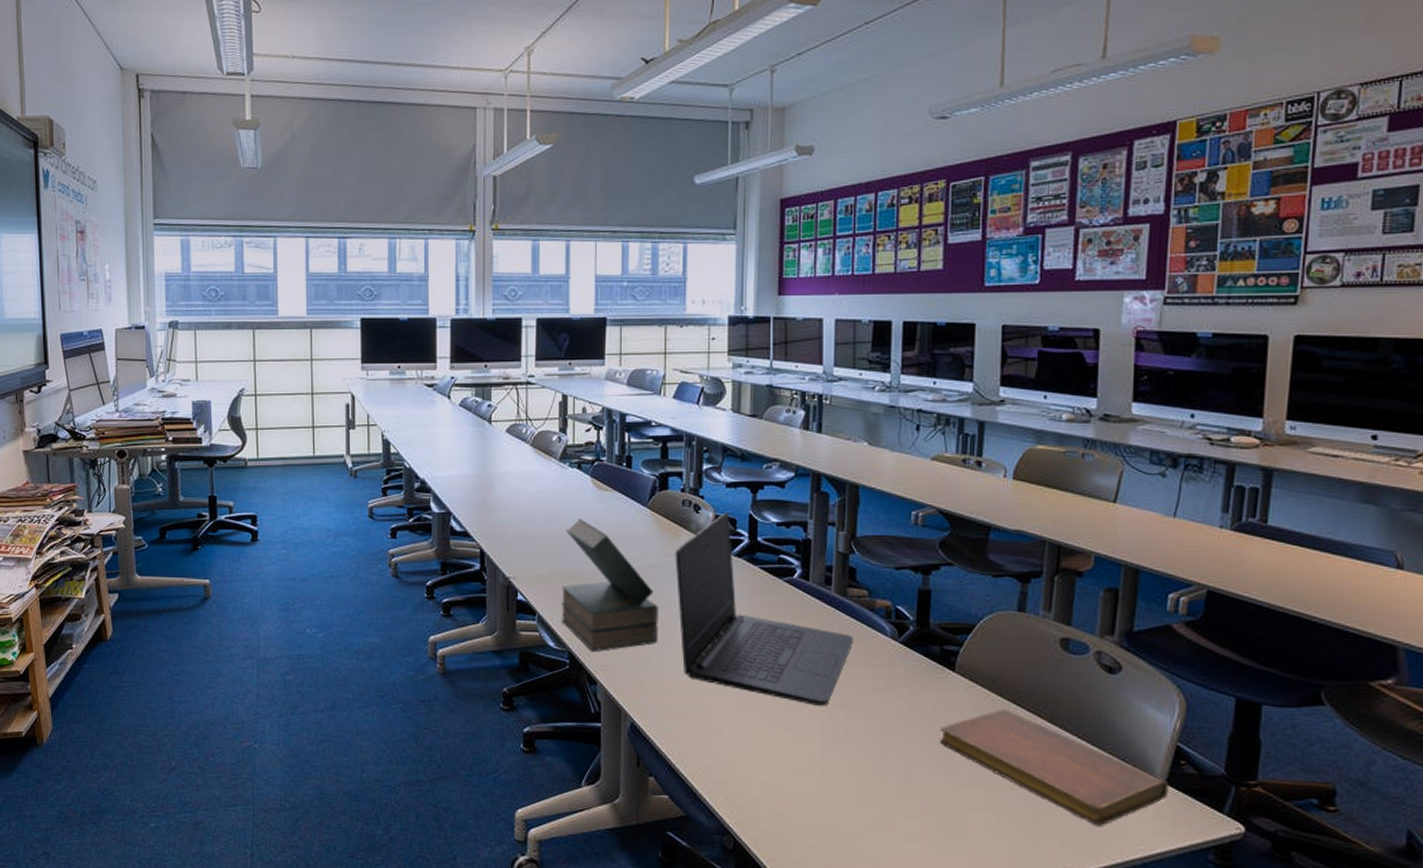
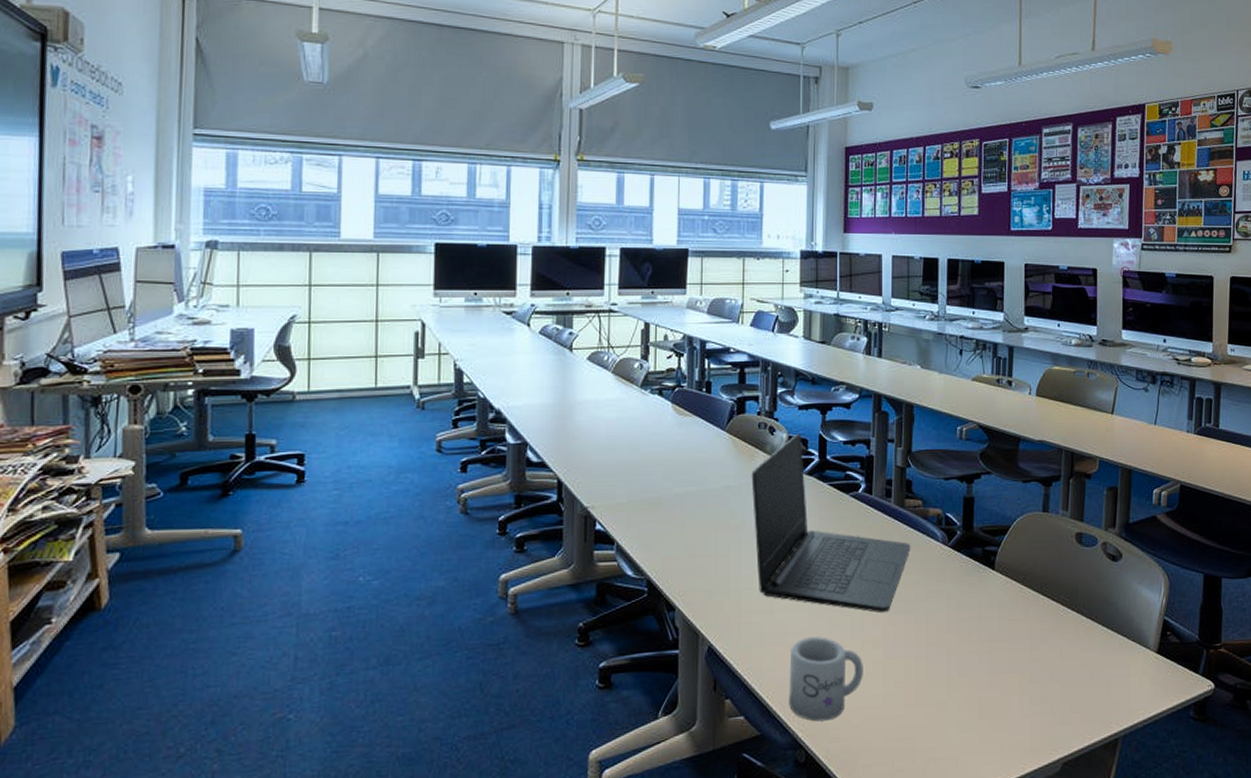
book: present [561,517,658,652] -> none [640,443,736,578]
mug: none [716,724,798,811] -> present [789,636,863,722]
notebook: present [939,708,1169,826] -> none [983,600,1160,698]

